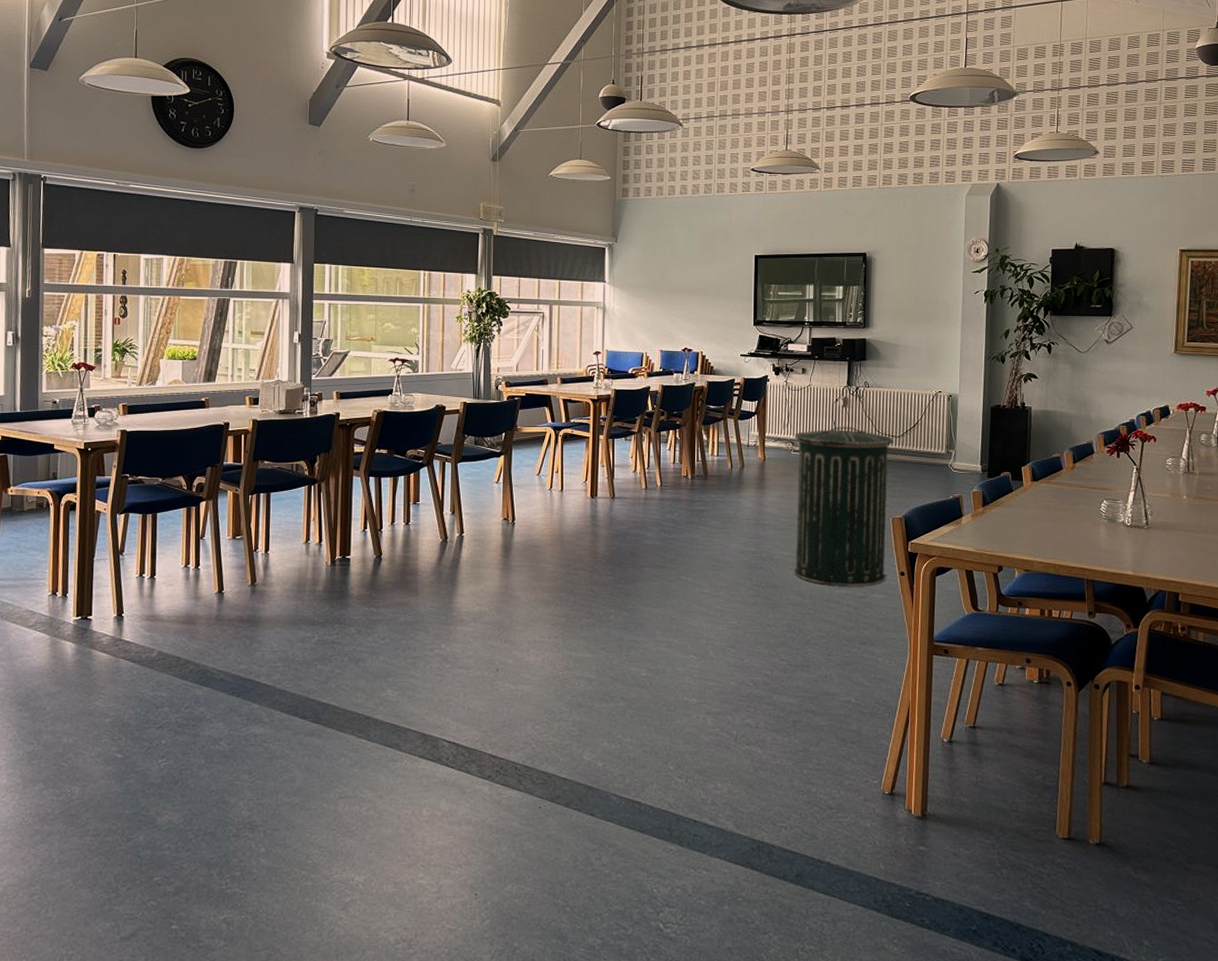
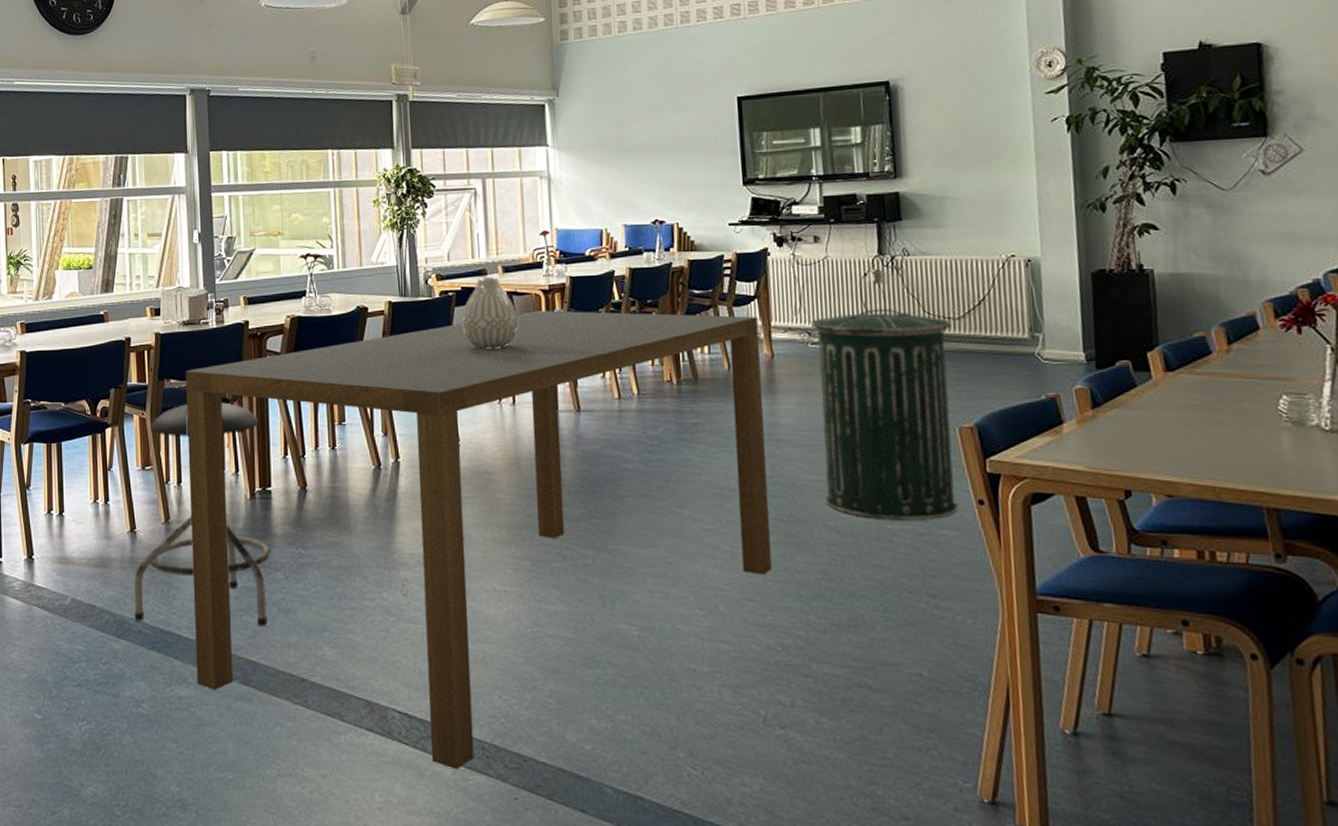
stool: none [217,482,347,673] -> present [134,402,272,626]
dining table: none [272,416,756,787] -> present [185,310,773,770]
vase: none [524,386,570,445] -> present [462,276,518,349]

